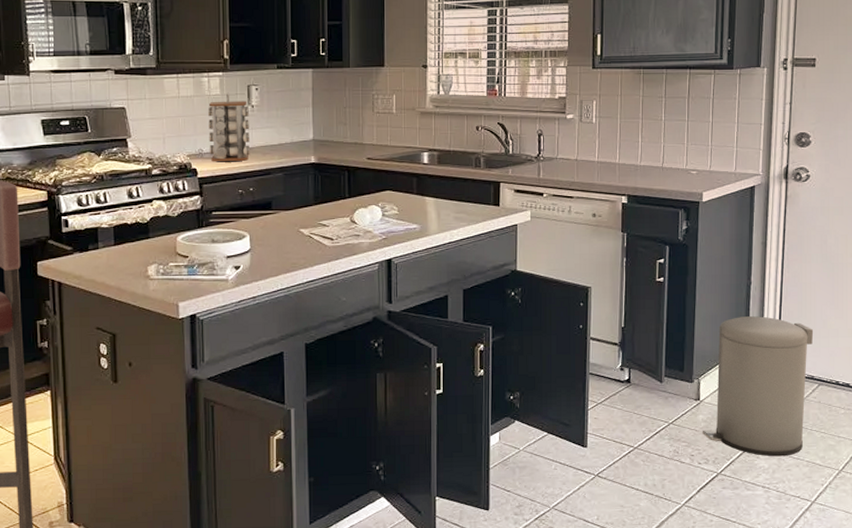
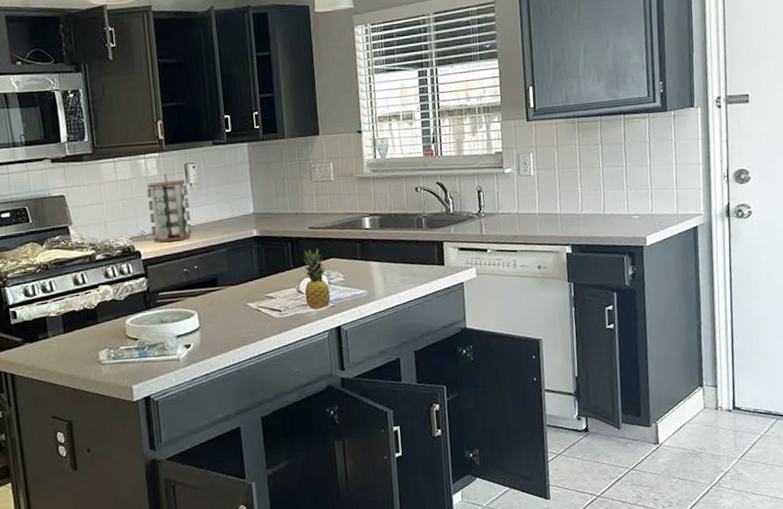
fruit: none [358,180,383,241] -> present [303,248,331,310]
pedal bin: present [702,316,814,457] -> none [663,355,768,495]

